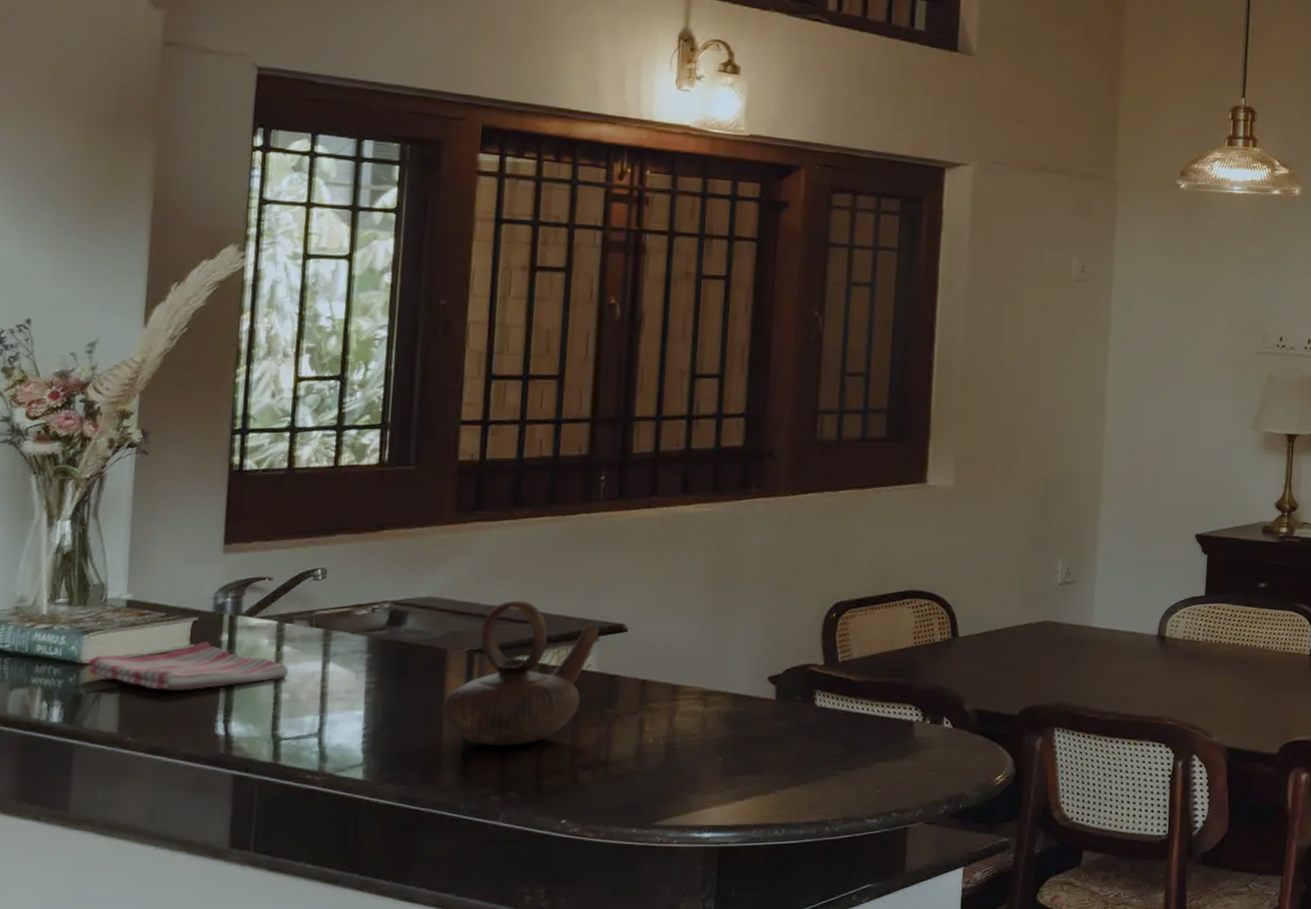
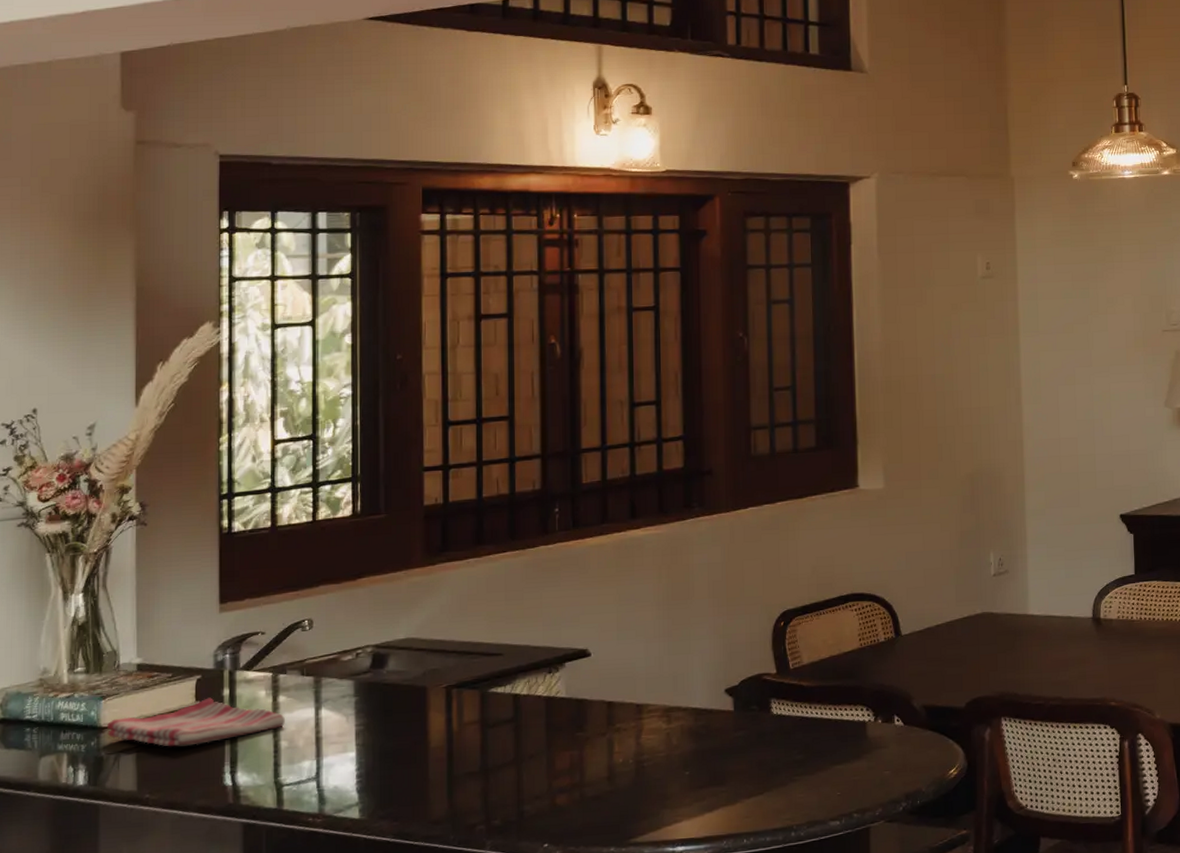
teapot: present [442,599,600,747] -> none [427,633,565,777]

